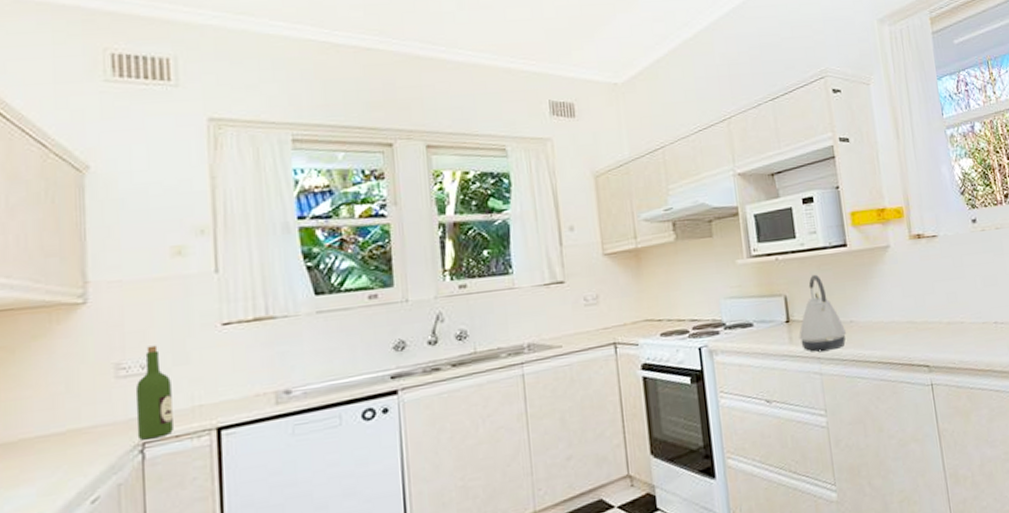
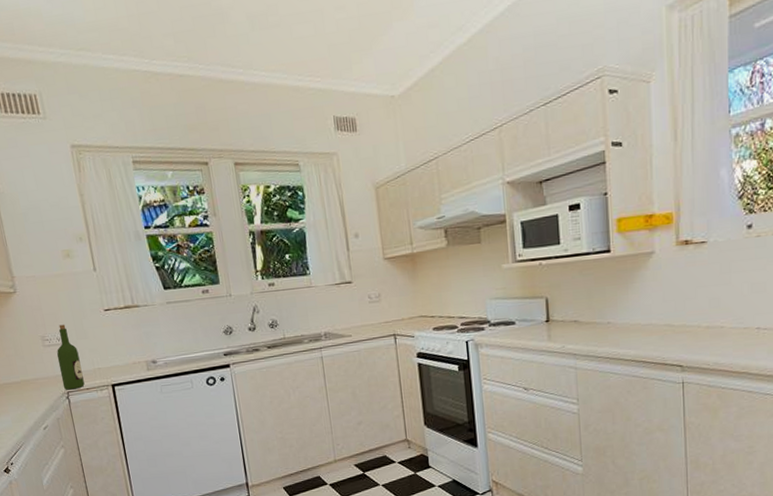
kettle: present [799,274,846,352] -> none [557,278,603,349]

